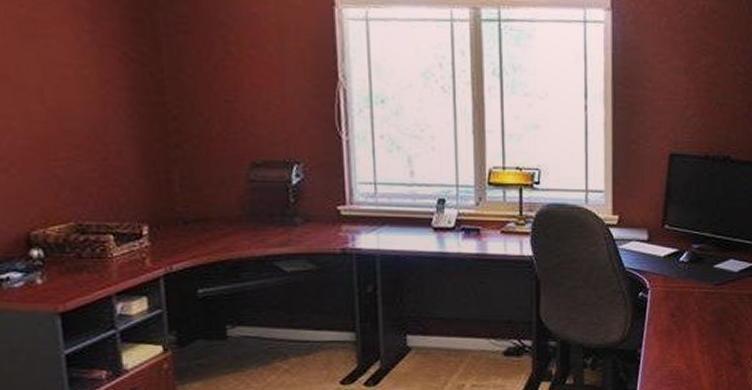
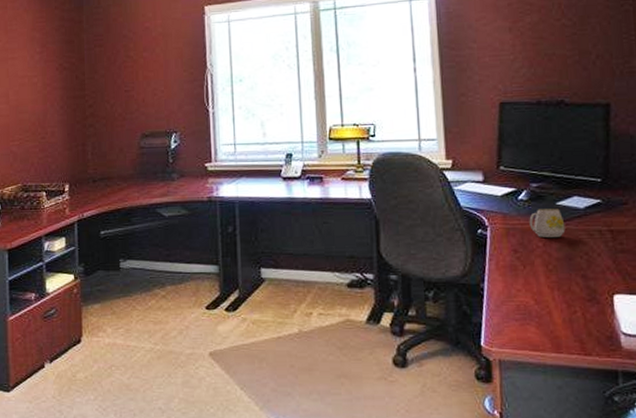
mug: none [688,272,720,301] -> present [529,209,566,237]

